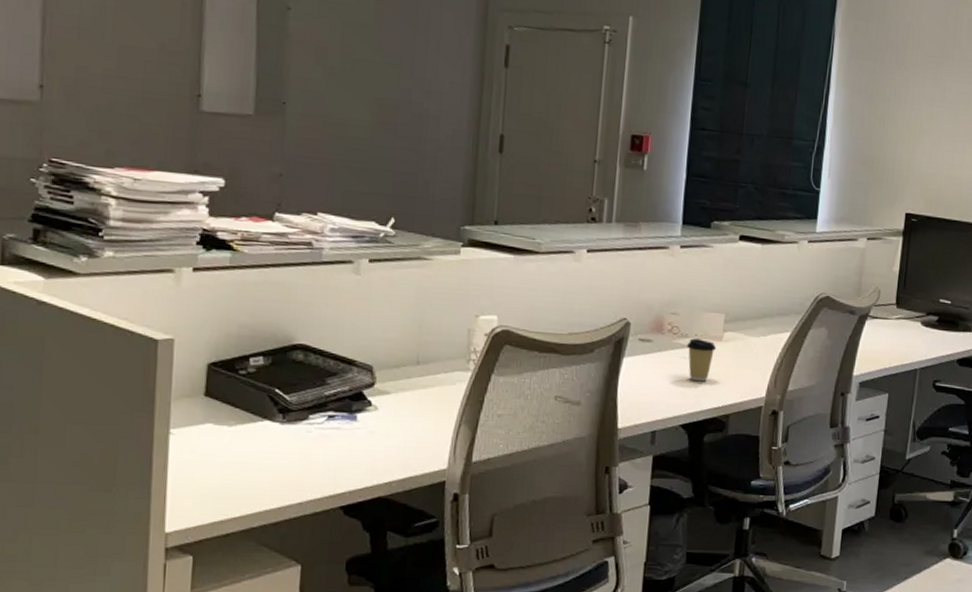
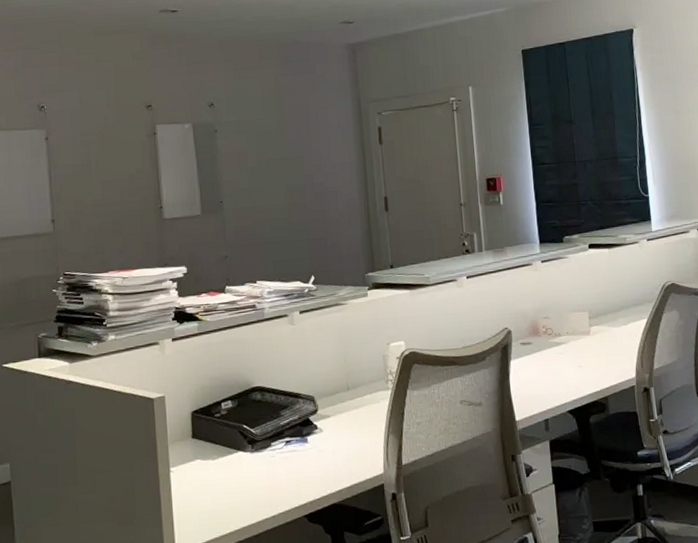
coffee cup: present [687,338,717,382] -> none [561,335,587,372]

